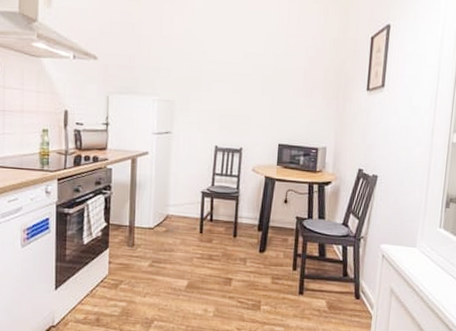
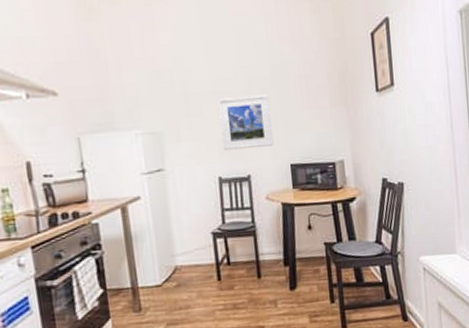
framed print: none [223,79,270,126] -> present [218,94,274,151]

